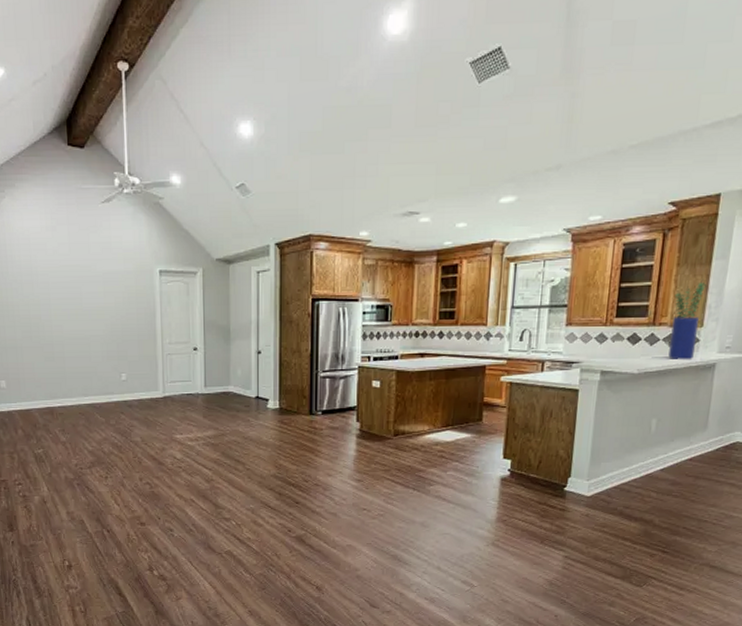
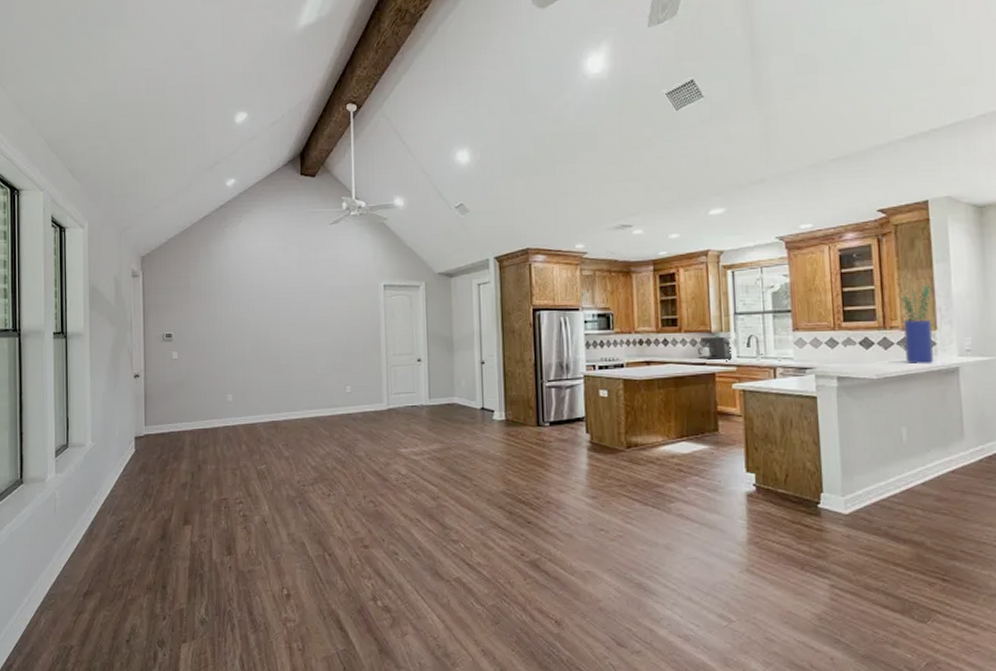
coffee maker: none [471,329,500,353] -> present [697,336,727,360]

